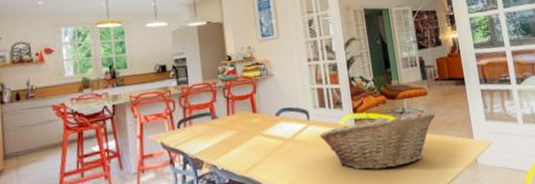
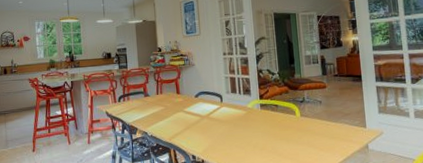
fruit basket: present [320,111,436,170] -> none [230,101,332,147]

